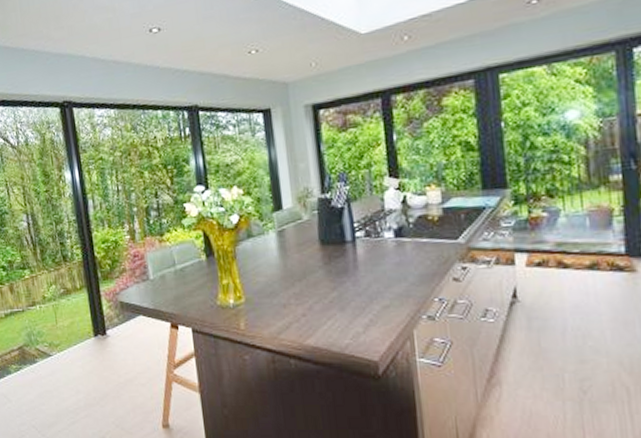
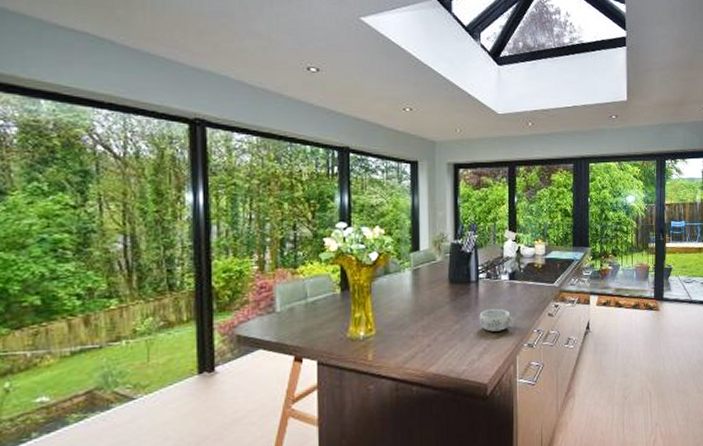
decorative bowl: none [360,272,406,300] -> present [479,308,514,332]

